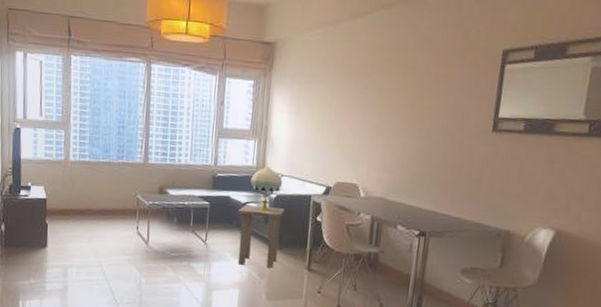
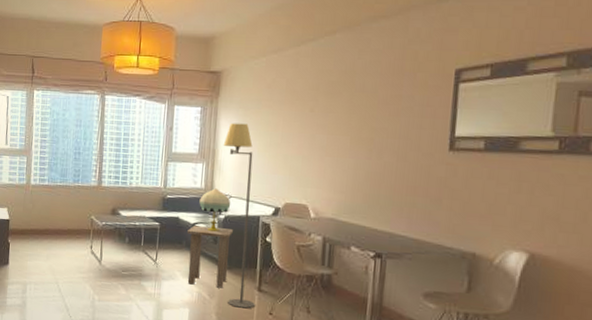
floor lamp: none [276,98,306,288] -> present [223,123,255,309]

